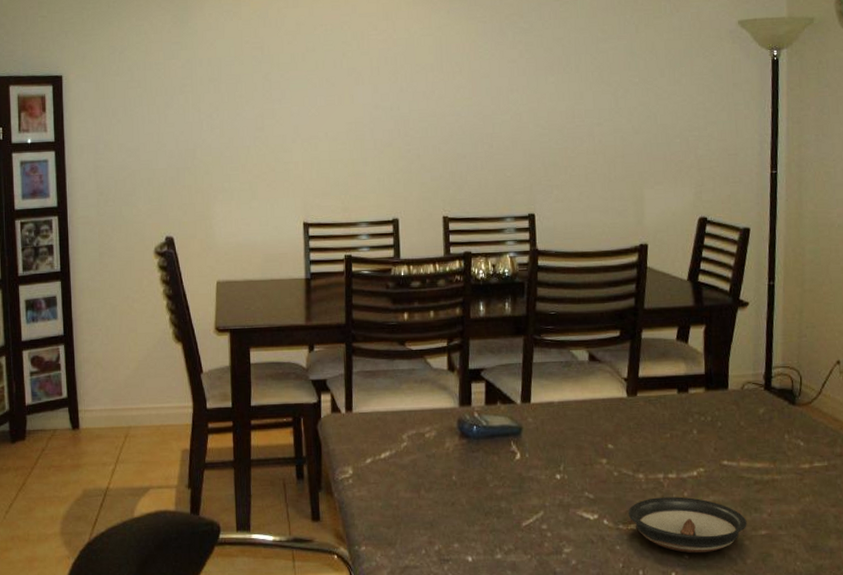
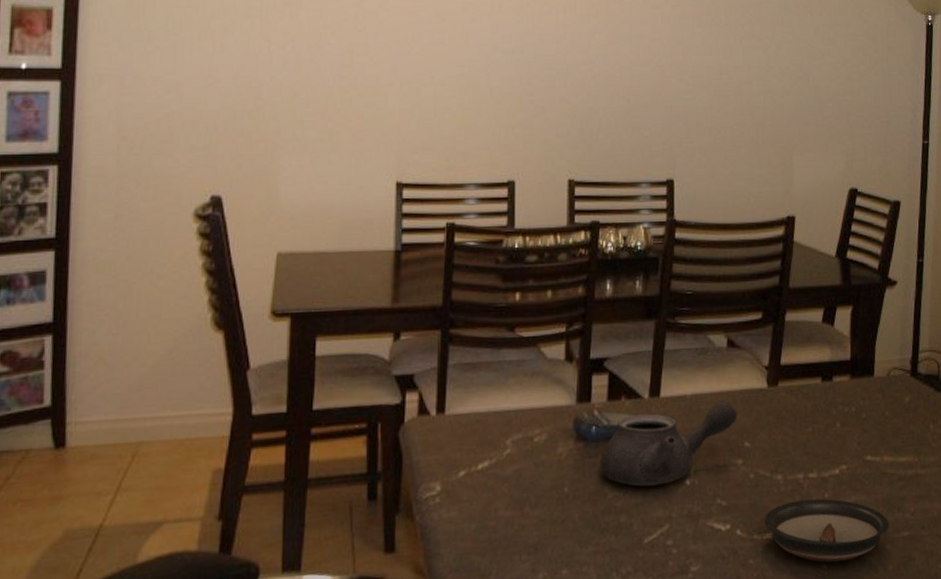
teapot: none [482,407,601,479] -> present [600,400,738,487]

